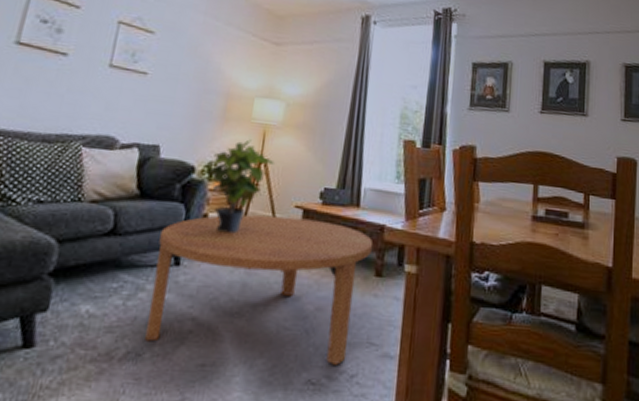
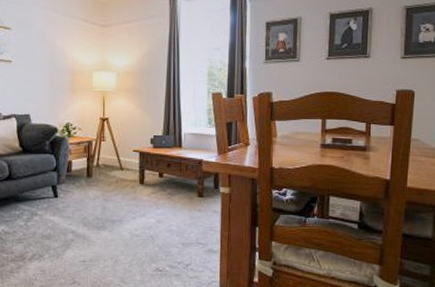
coffee table: present [145,214,374,365] -> none [41,158,195,258]
potted plant: present [205,139,274,234] -> none [66,104,114,173]

